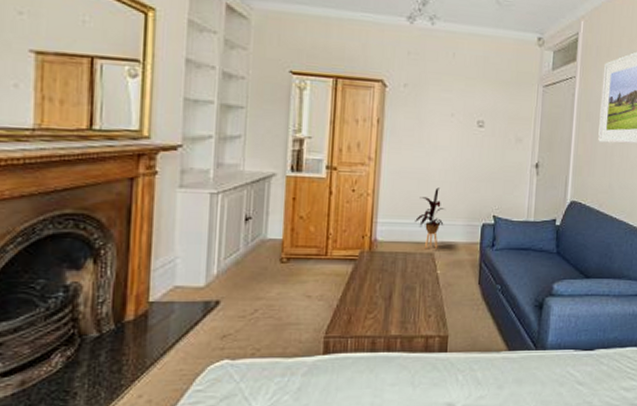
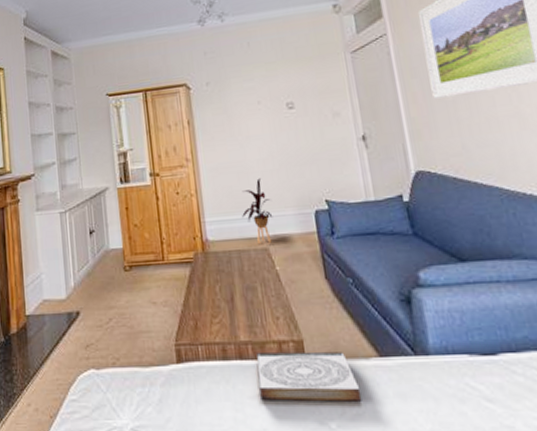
book: none [400,345,488,387] -> present [256,351,362,402]

